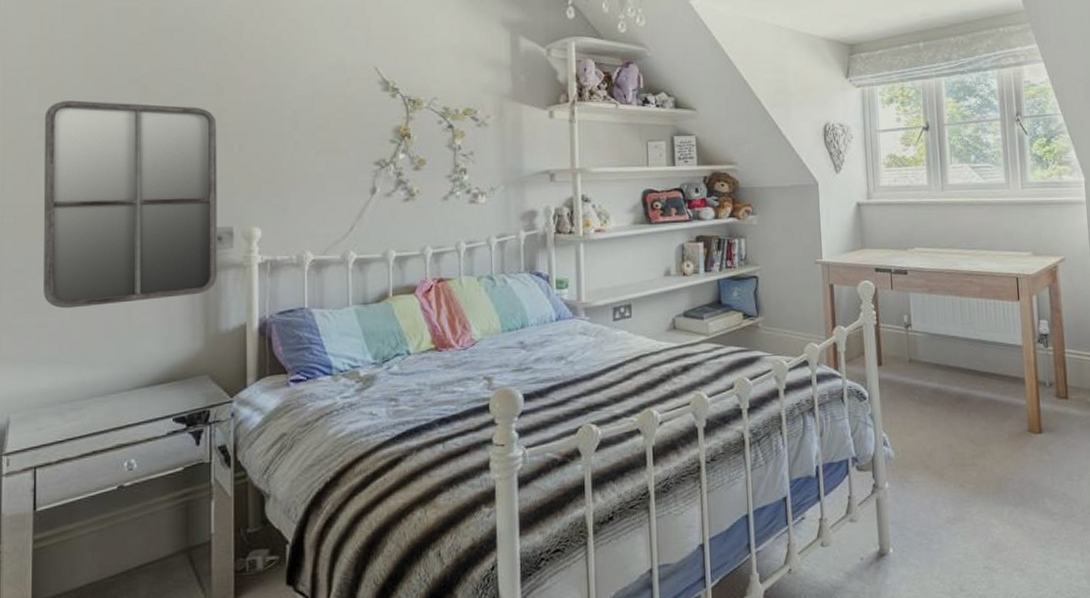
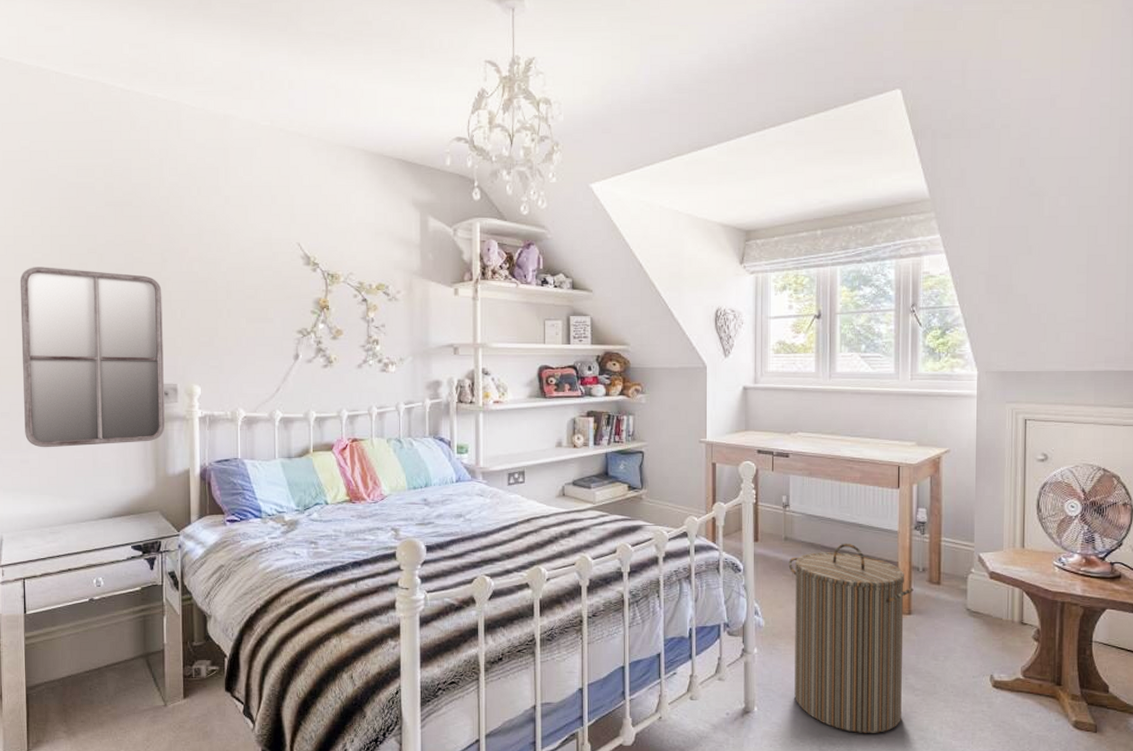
laundry hamper: none [914,361,1042,568] -> present [788,543,914,733]

